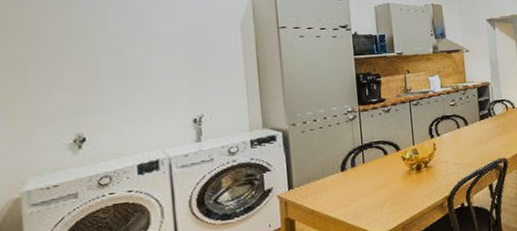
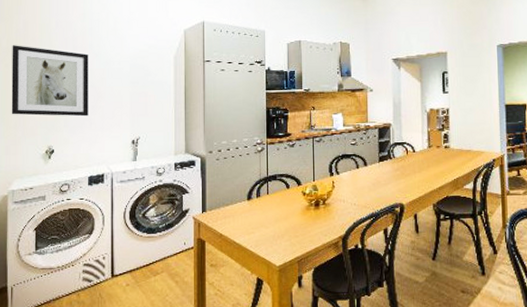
wall art: none [11,15,131,101] -> present [11,45,89,117]

